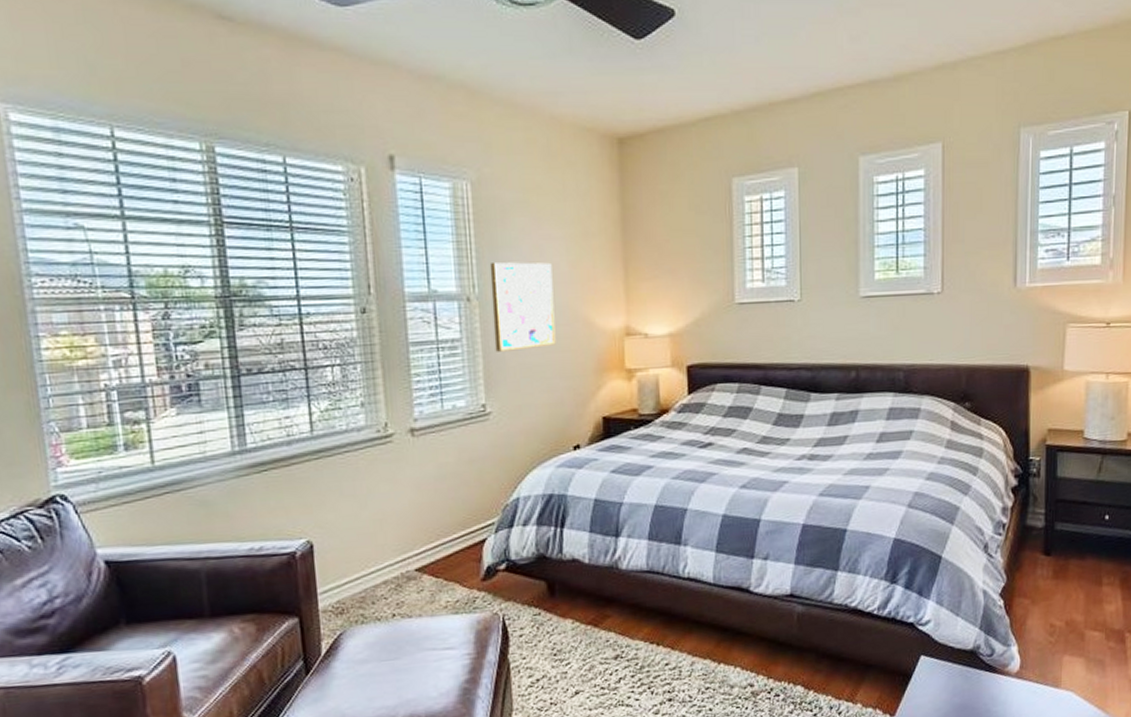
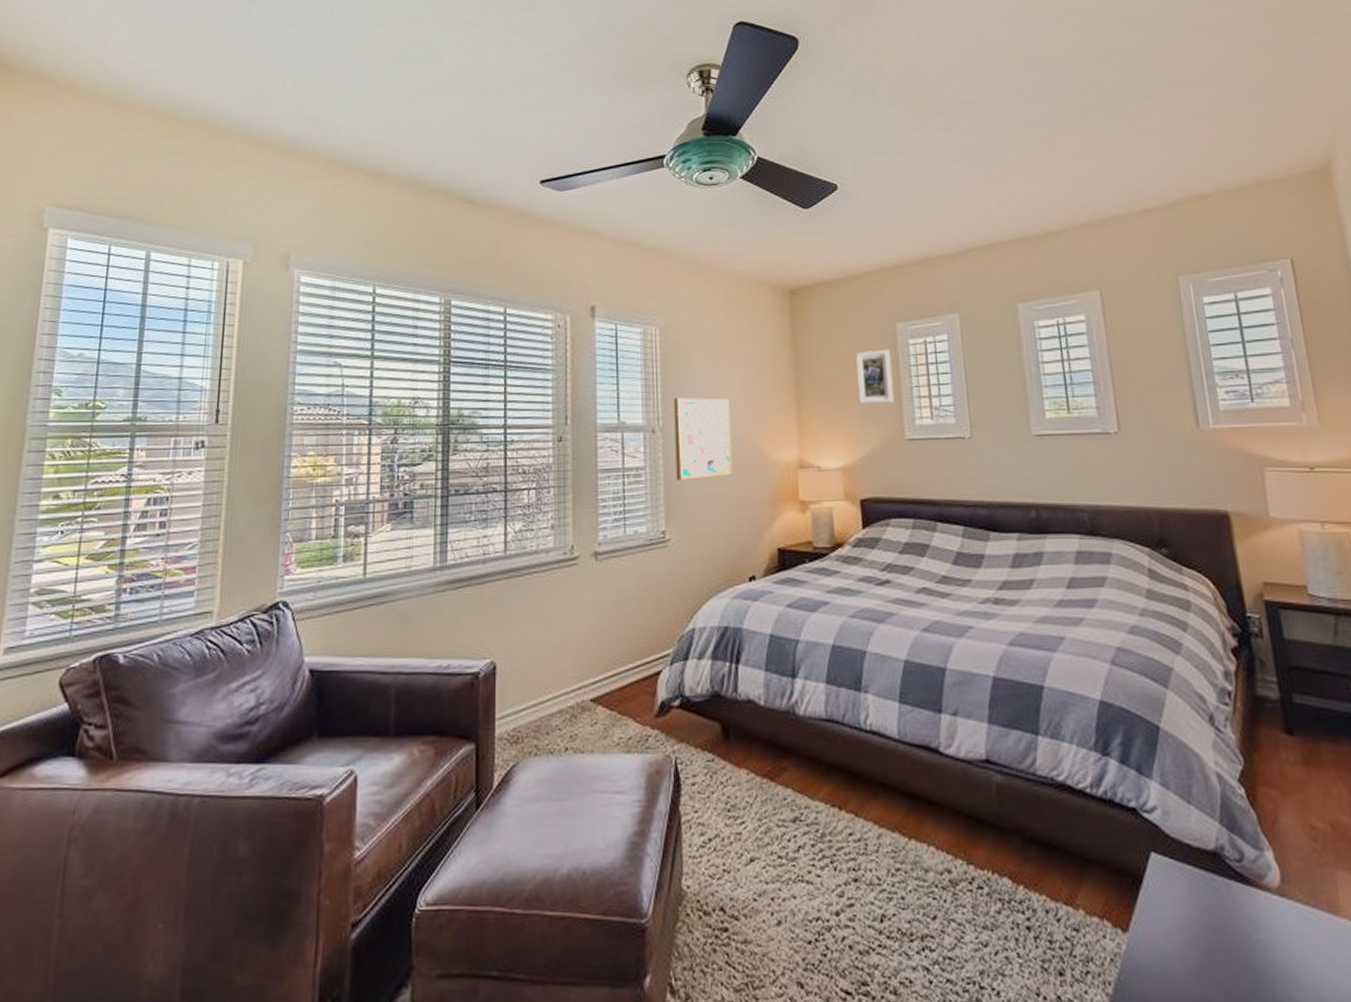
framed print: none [688,207,727,268] -> present [856,349,895,405]

